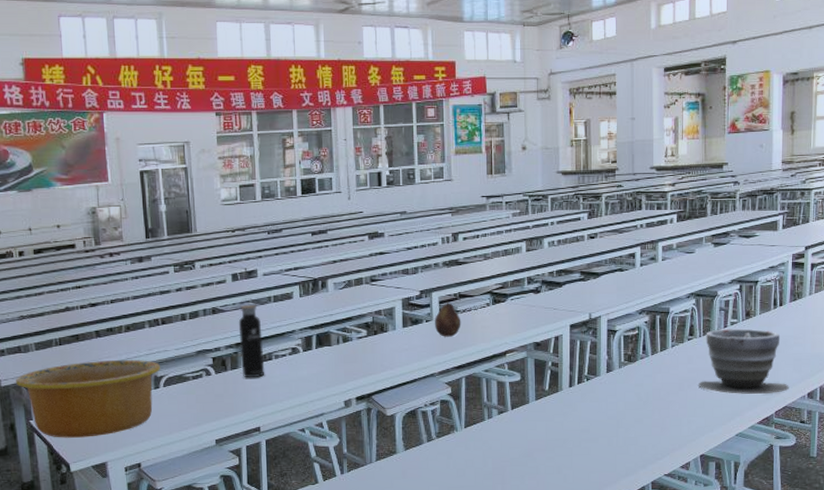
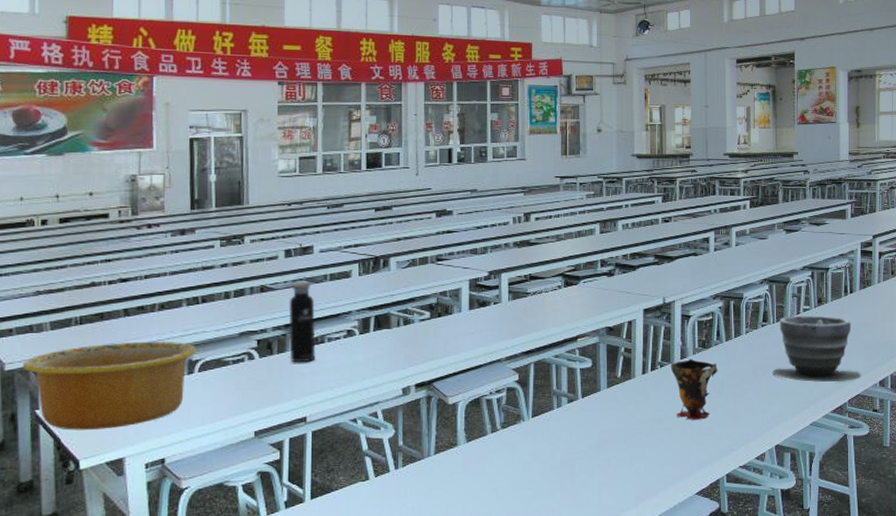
fruit: present [435,301,461,337] -> none [503,283,531,320]
cup: none [597,372,644,431] -> present [670,358,719,420]

